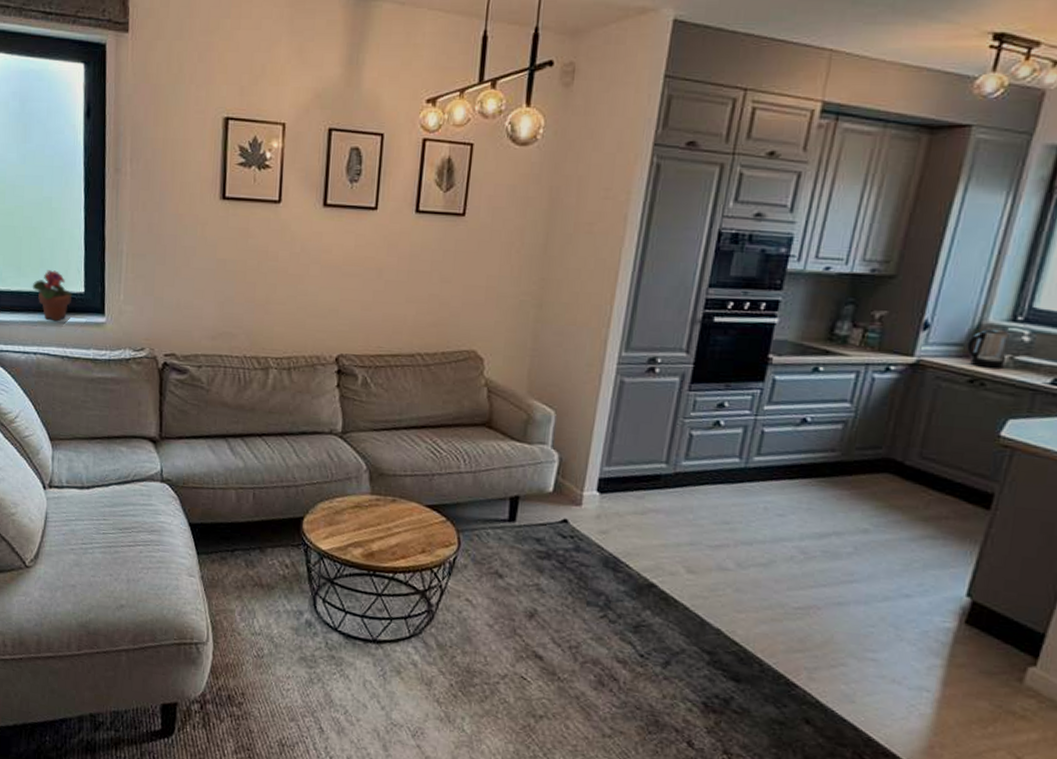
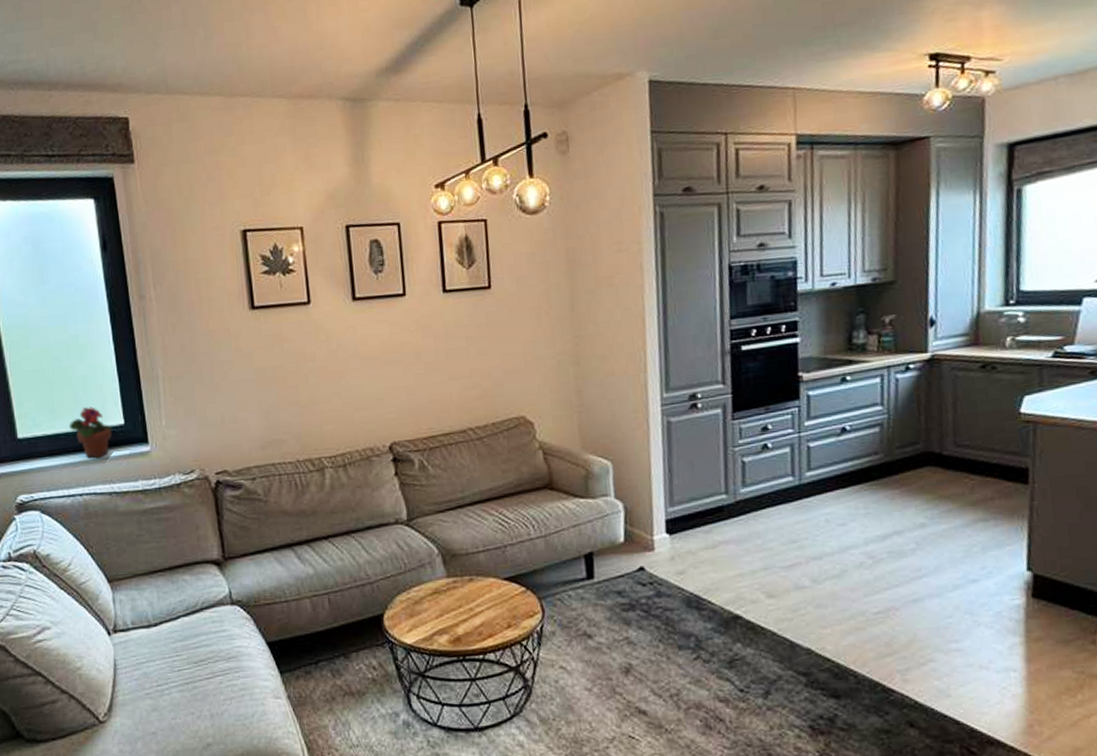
kettle: present [966,328,1011,368] -> none [971,315,1009,352]

